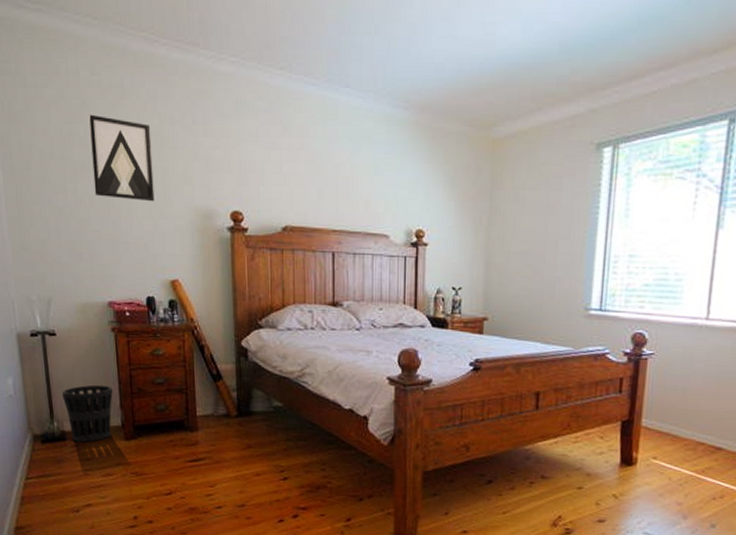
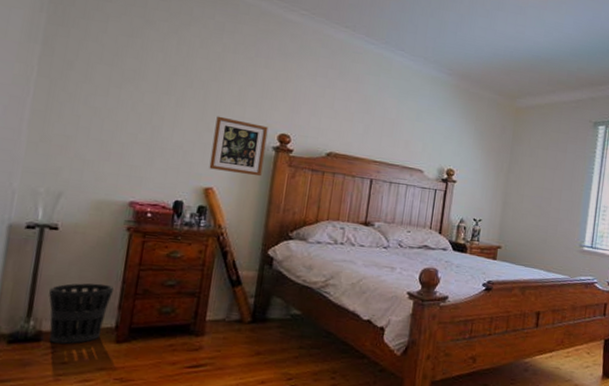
wall art: present [89,114,155,202] -> none [139,32,213,116]
picture frame: none [168,199,221,262] -> present [209,116,269,177]

